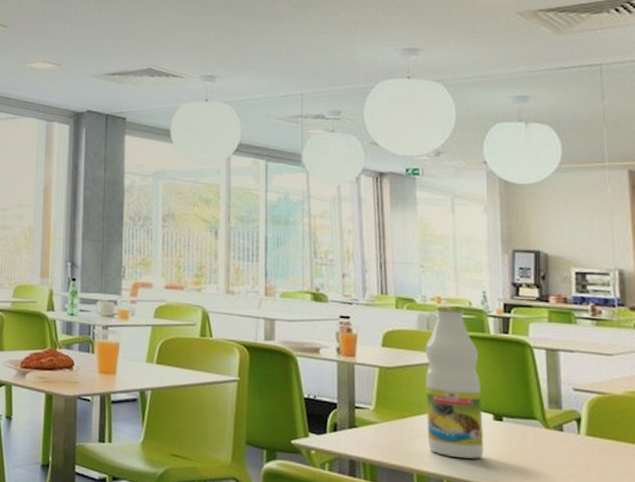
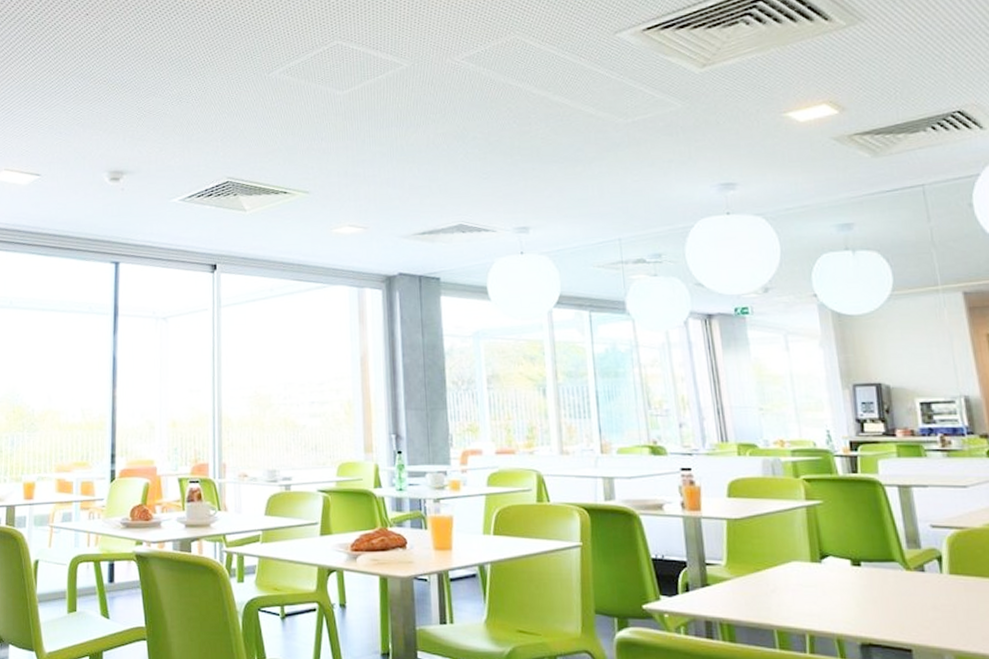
bottle: present [425,304,484,459] -> none [772,447,845,609]

